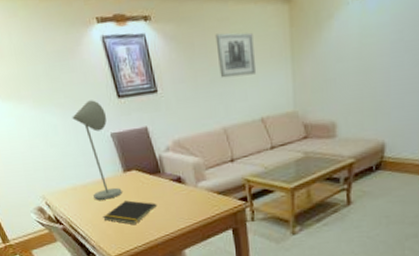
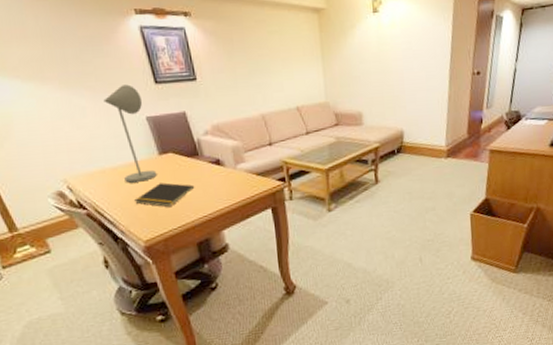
wall art: present [215,32,257,79] -> none [253,32,292,71]

